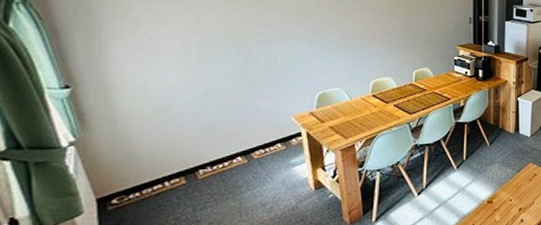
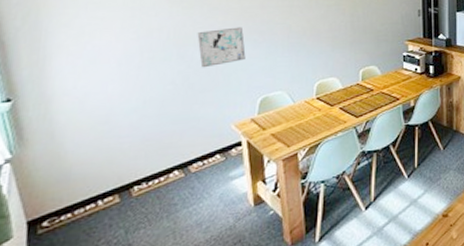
wall art: none [254,26,303,63] -> present [197,27,246,68]

